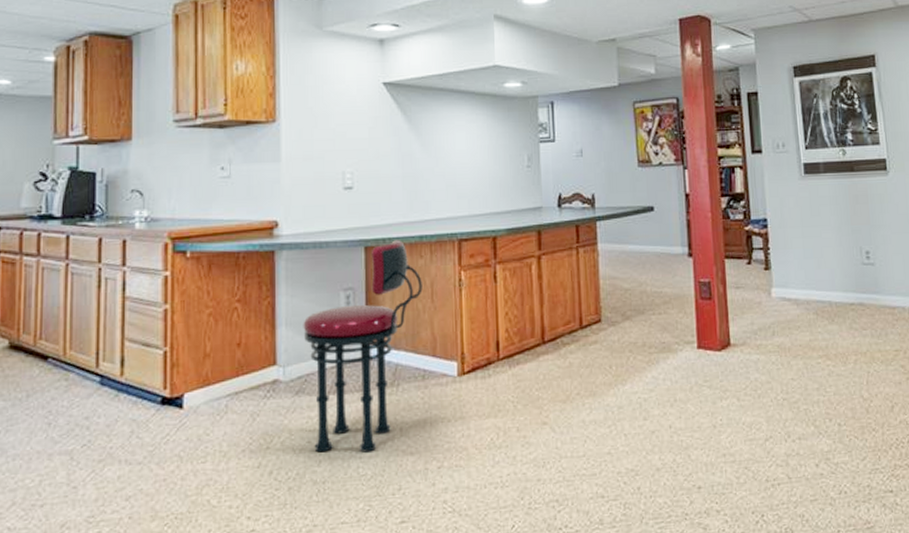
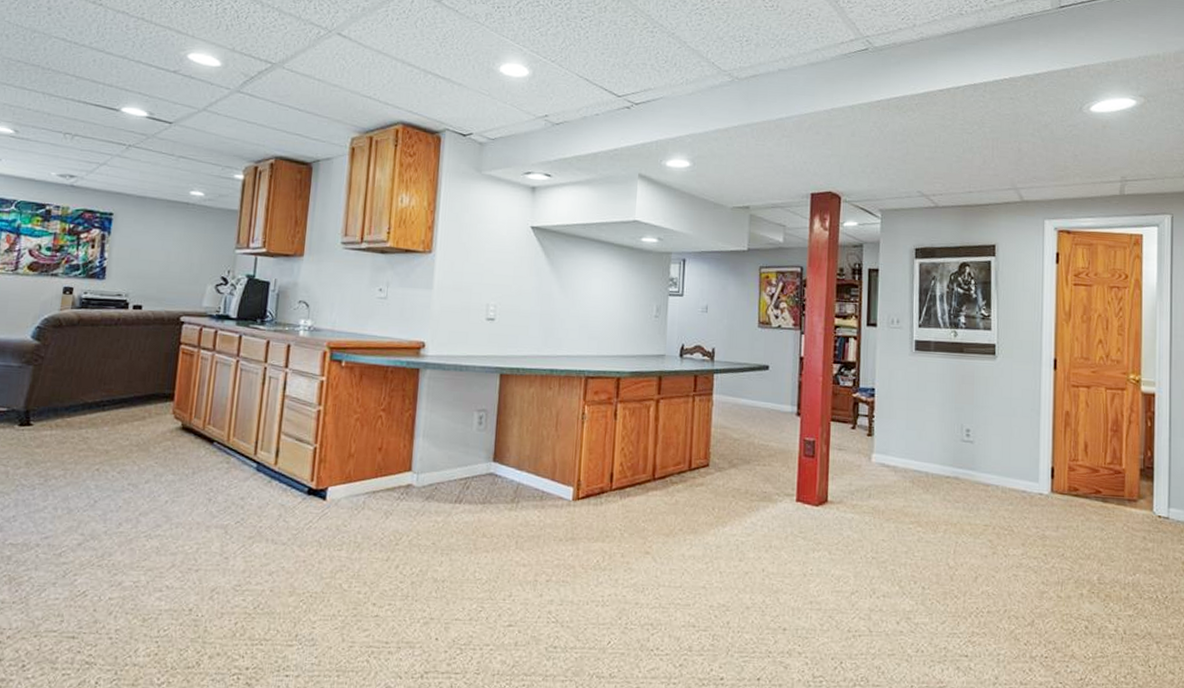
stool: present [303,240,423,453] -> none [438,371,549,559]

